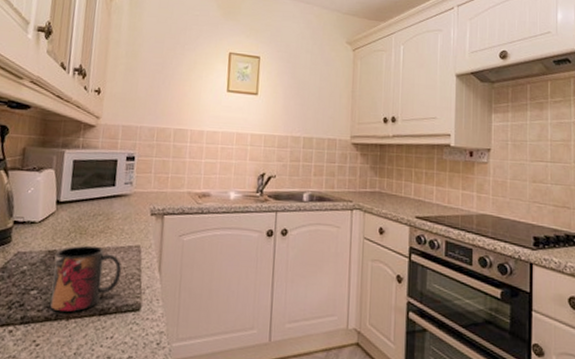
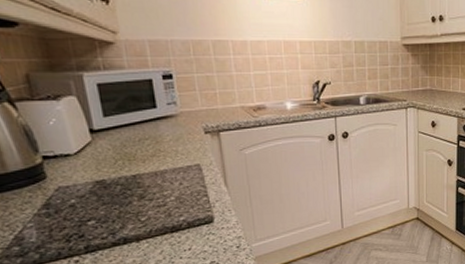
mug: present [50,245,122,313] -> none [105,170,186,236]

